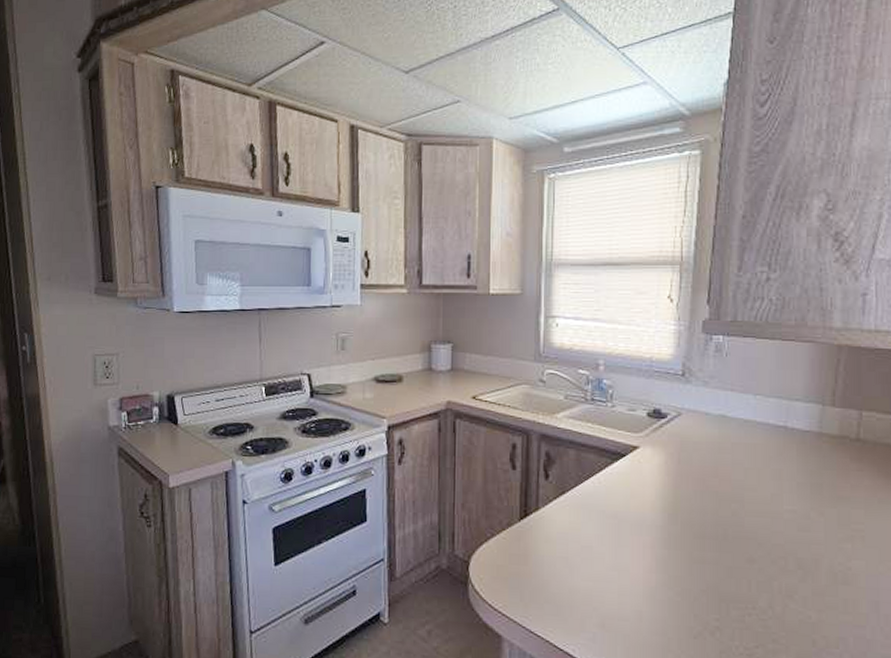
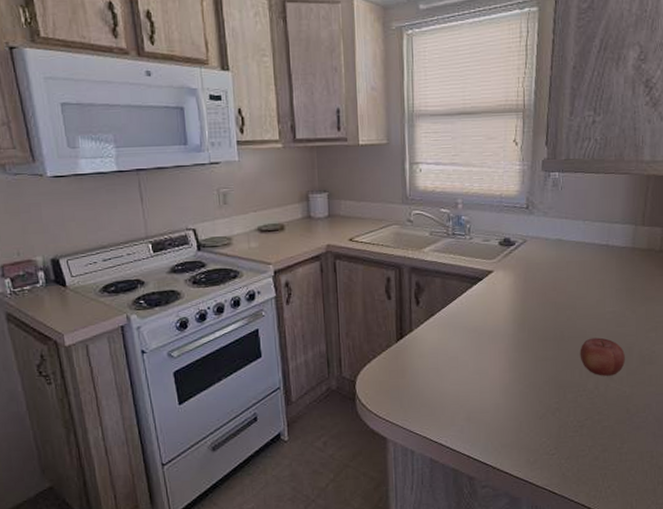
fruit: none [748,541,810,594] -> present [580,337,625,376]

